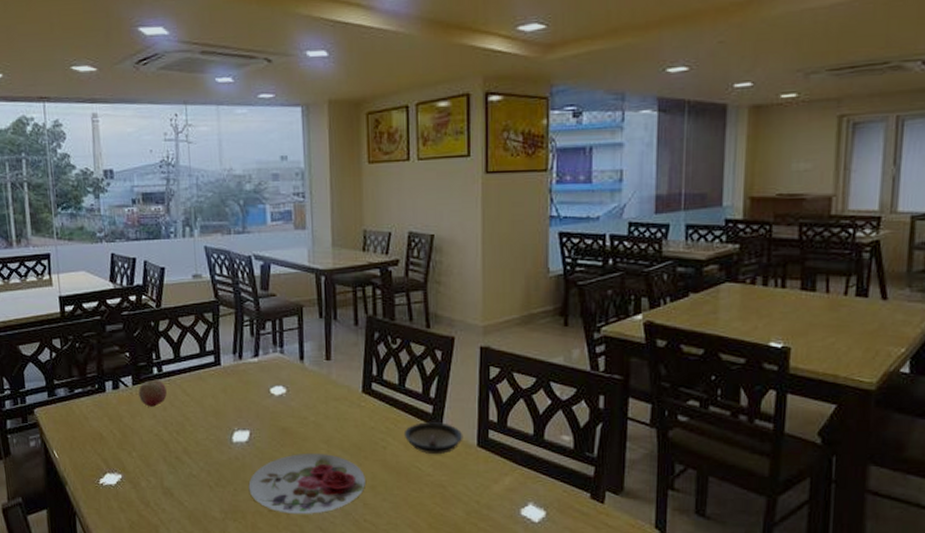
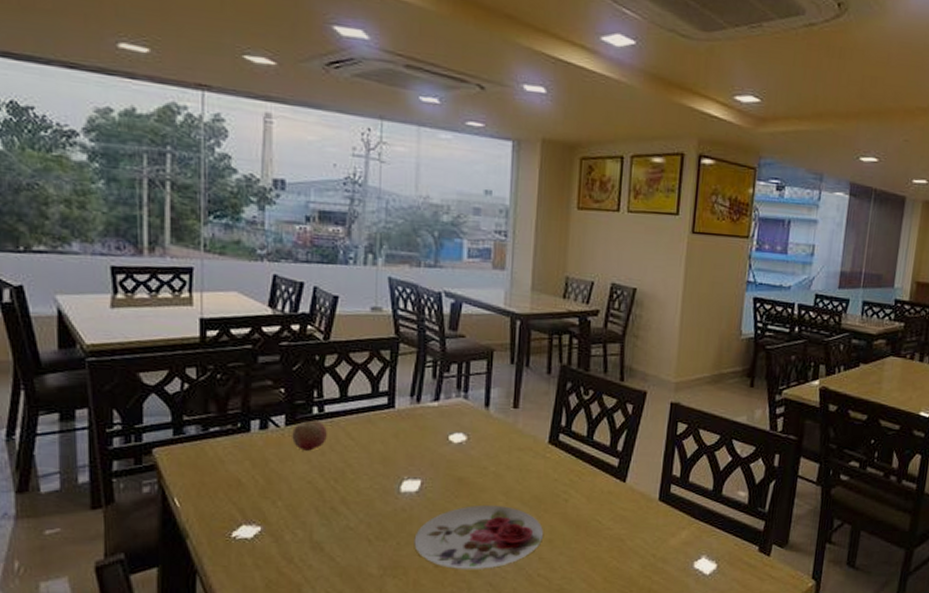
saucer: present [403,422,463,455] -> none [587,475,646,509]

